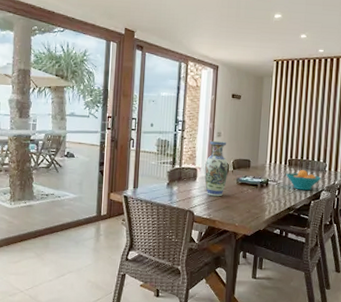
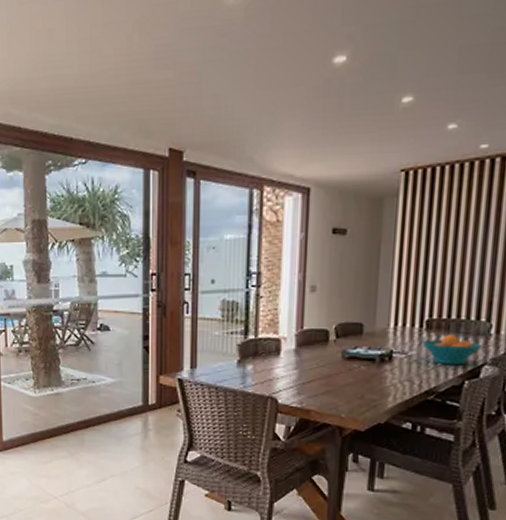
vase: present [204,140,228,197] -> none [292,298,328,377]

